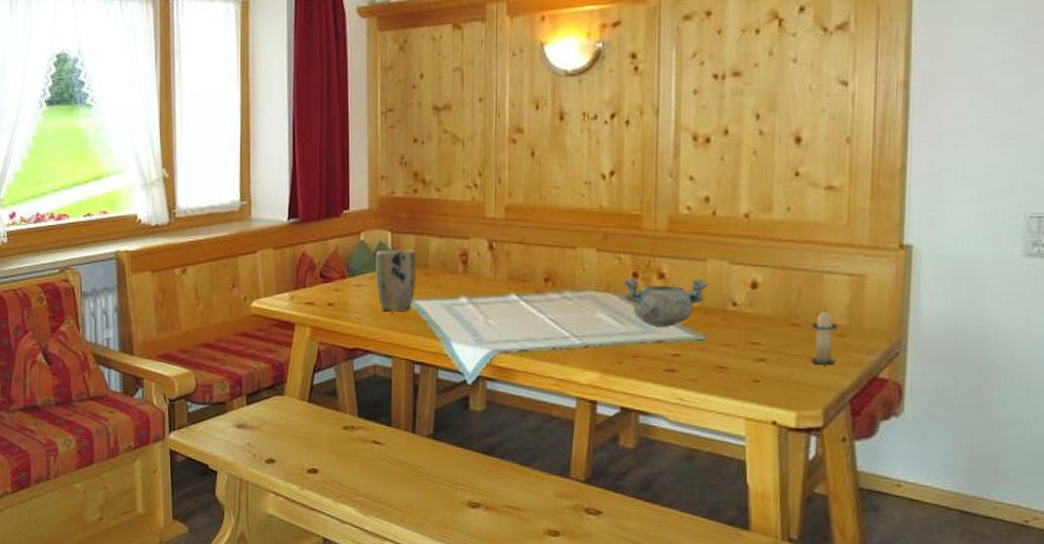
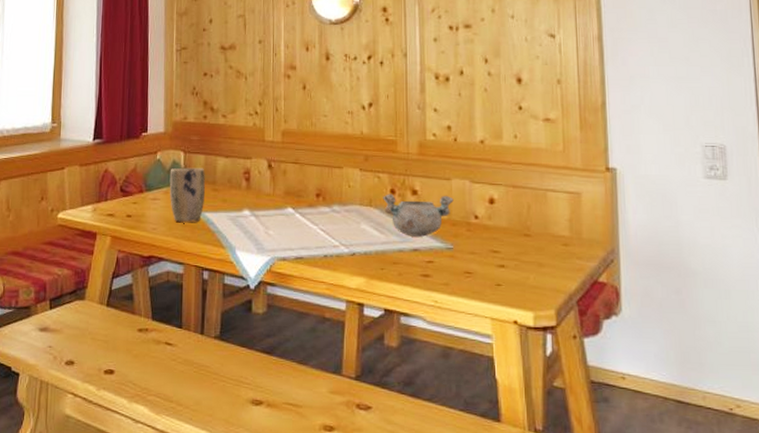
candle: present [811,307,838,366] -> none [540,220,562,271]

